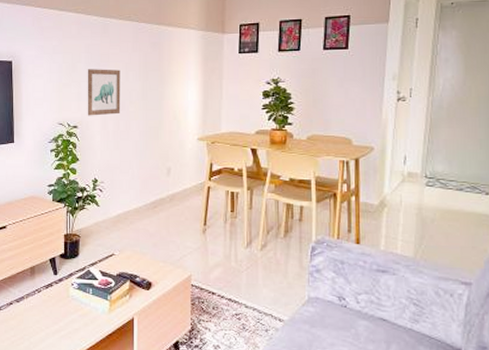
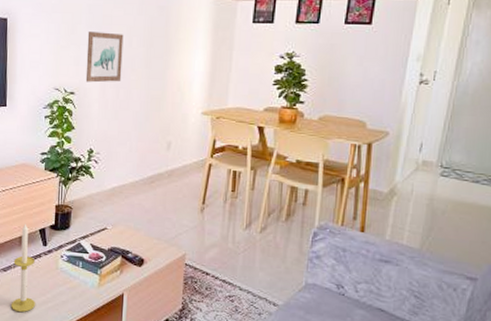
candle: none [24,254,48,343] -> present [10,223,35,313]

